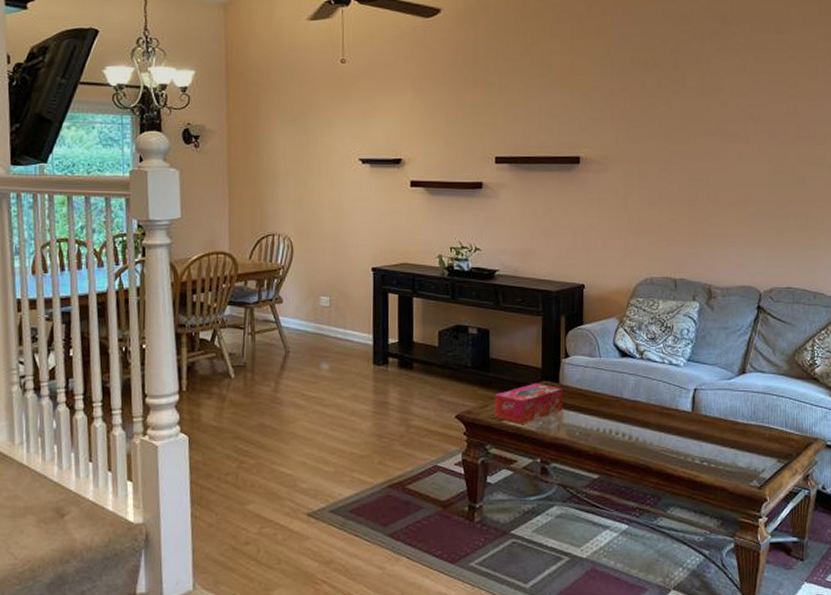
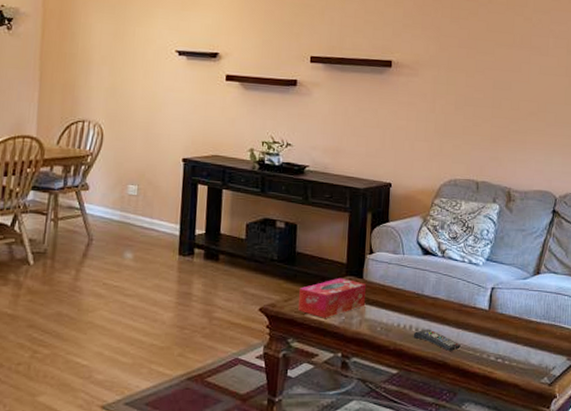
remote control: none [613,433,663,455] -> present [413,329,461,351]

